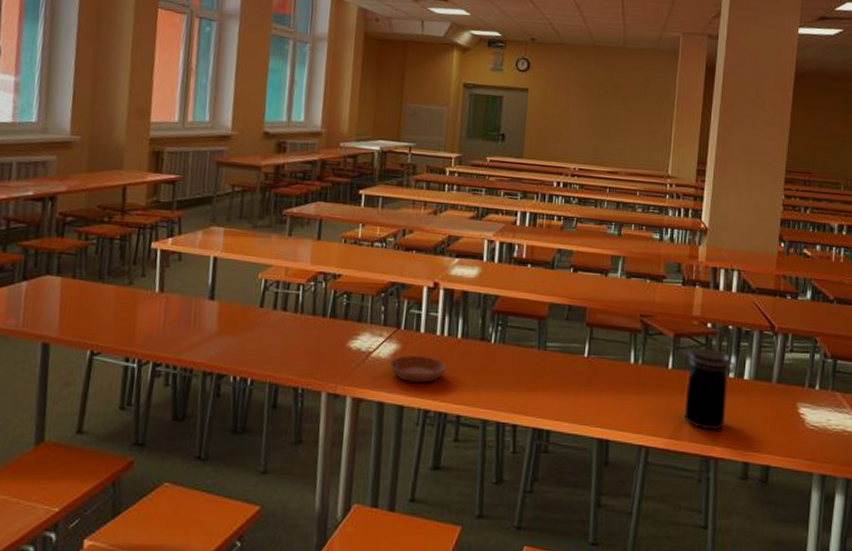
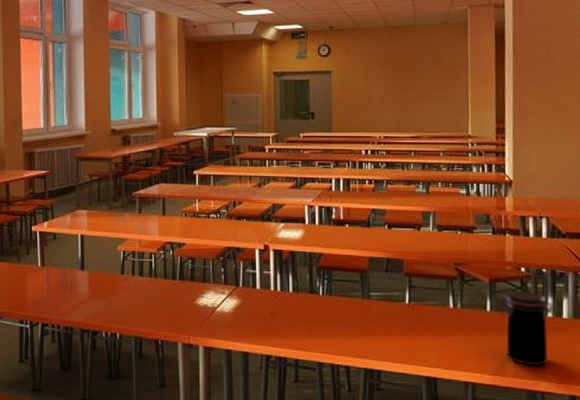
saucer: present [389,355,447,383] -> none [232,308,282,332]

